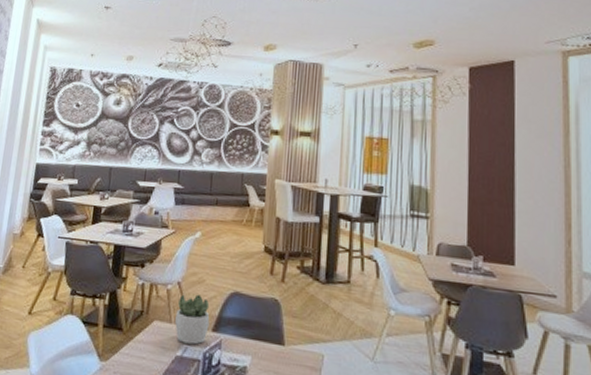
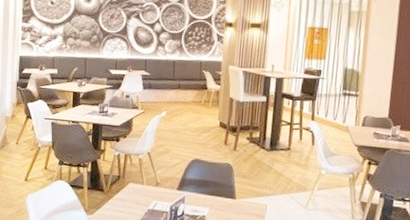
succulent plant: present [175,294,210,345] -> none [146,162,175,201]

